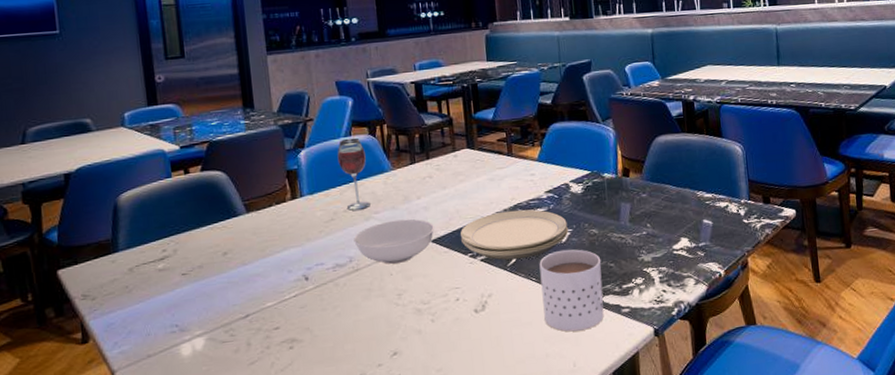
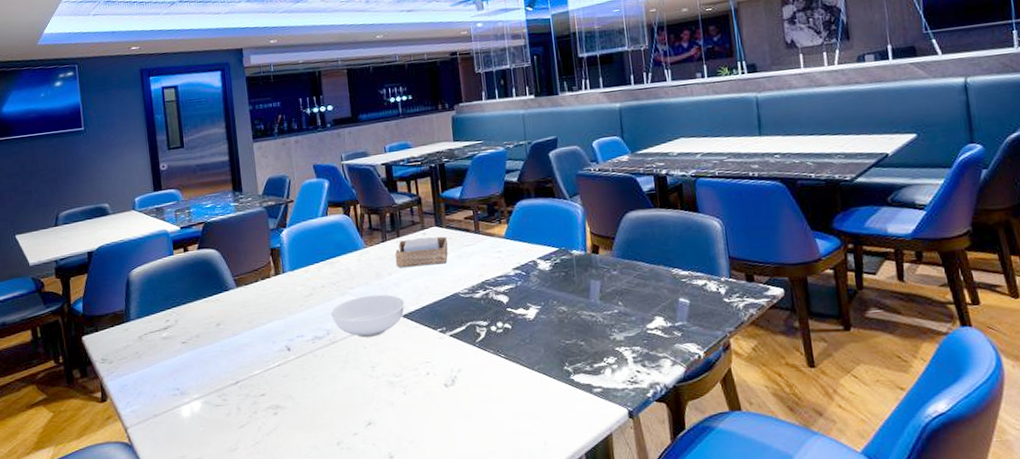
wineglass: present [337,137,370,211] -> none [315,217,346,286]
napkin holder: none [424,158,480,191] -> present [395,236,448,267]
plate: present [460,209,568,260] -> none [429,286,537,336]
mug: present [539,249,604,332] -> none [507,326,575,410]

